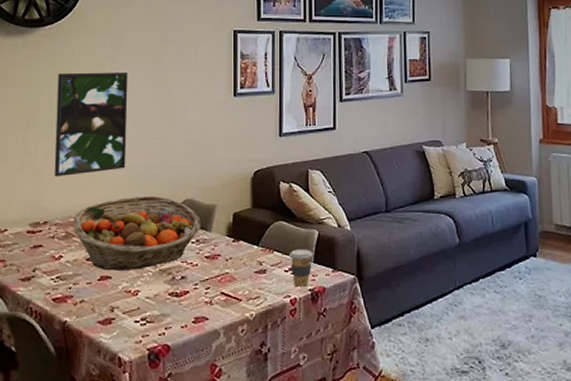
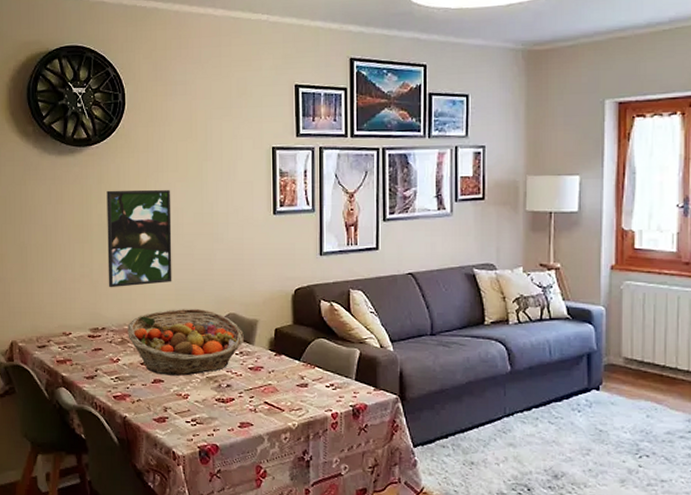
coffee cup: present [290,249,313,287] -> none [331,366,355,402]

